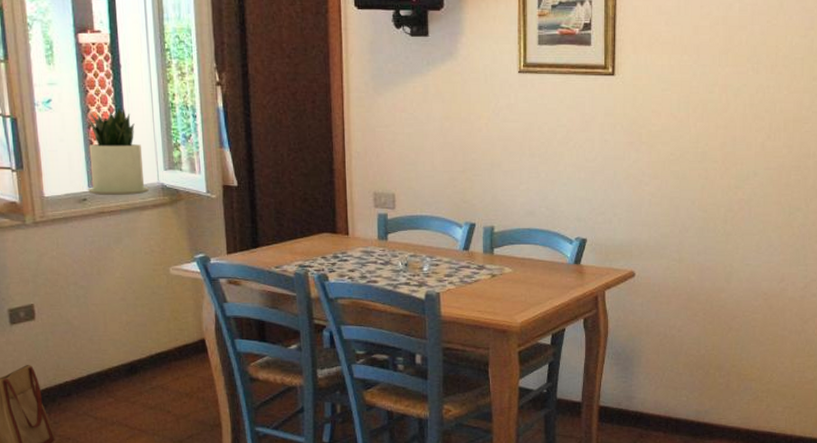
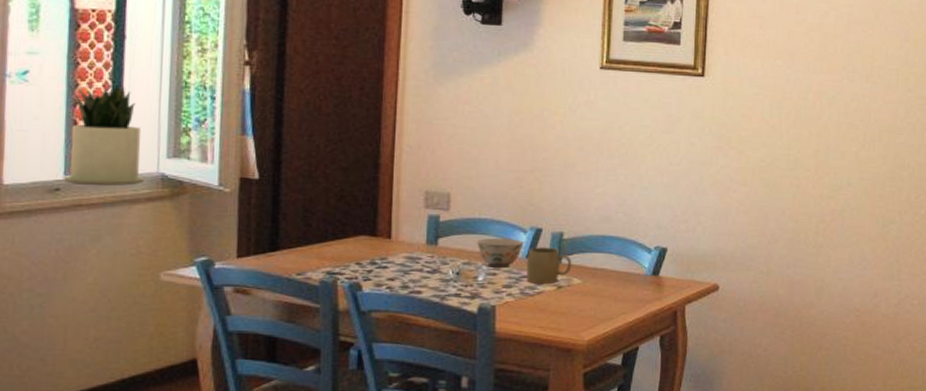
soup bowl: none [420,233,460,260] -> present [477,238,524,269]
mug: none [463,240,503,274] -> present [526,247,572,285]

